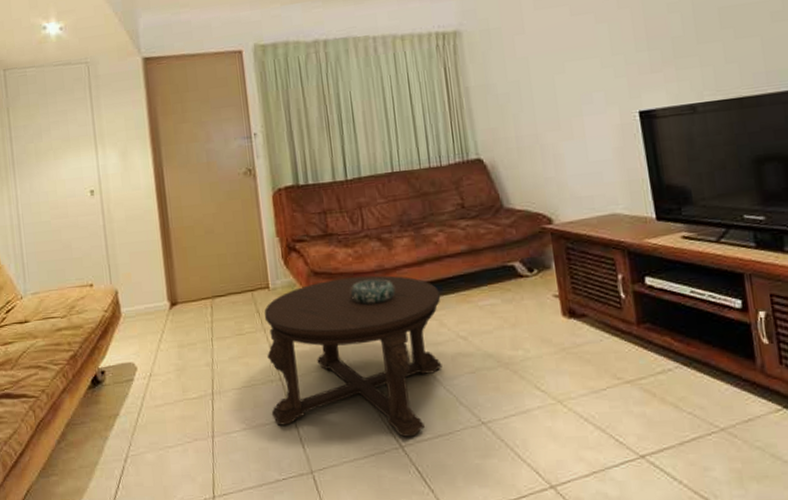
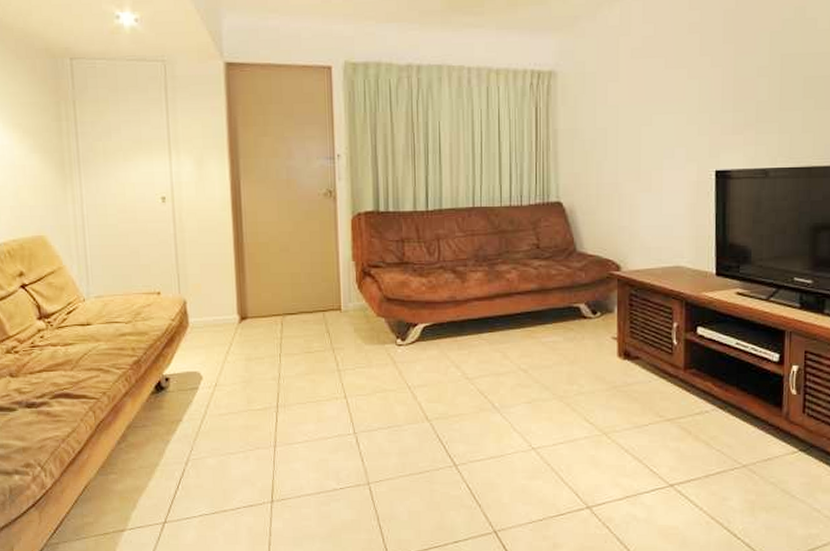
coffee table: present [264,275,442,437] -> none [334,306,507,457]
decorative bowl: present [350,279,395,304] -> none [420,310,464,333]

